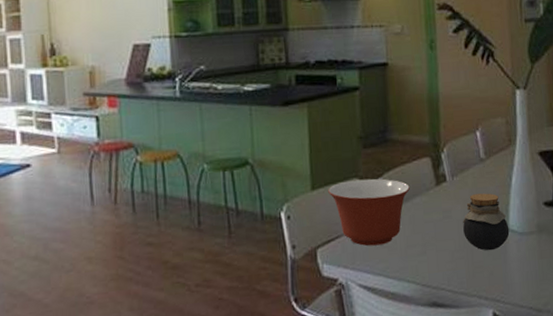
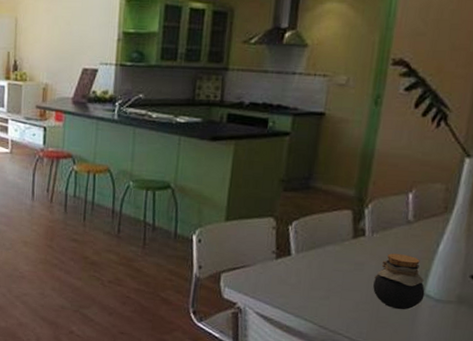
mixing bowl: present [328,178,410,246] -> none [241,218,325,282]

